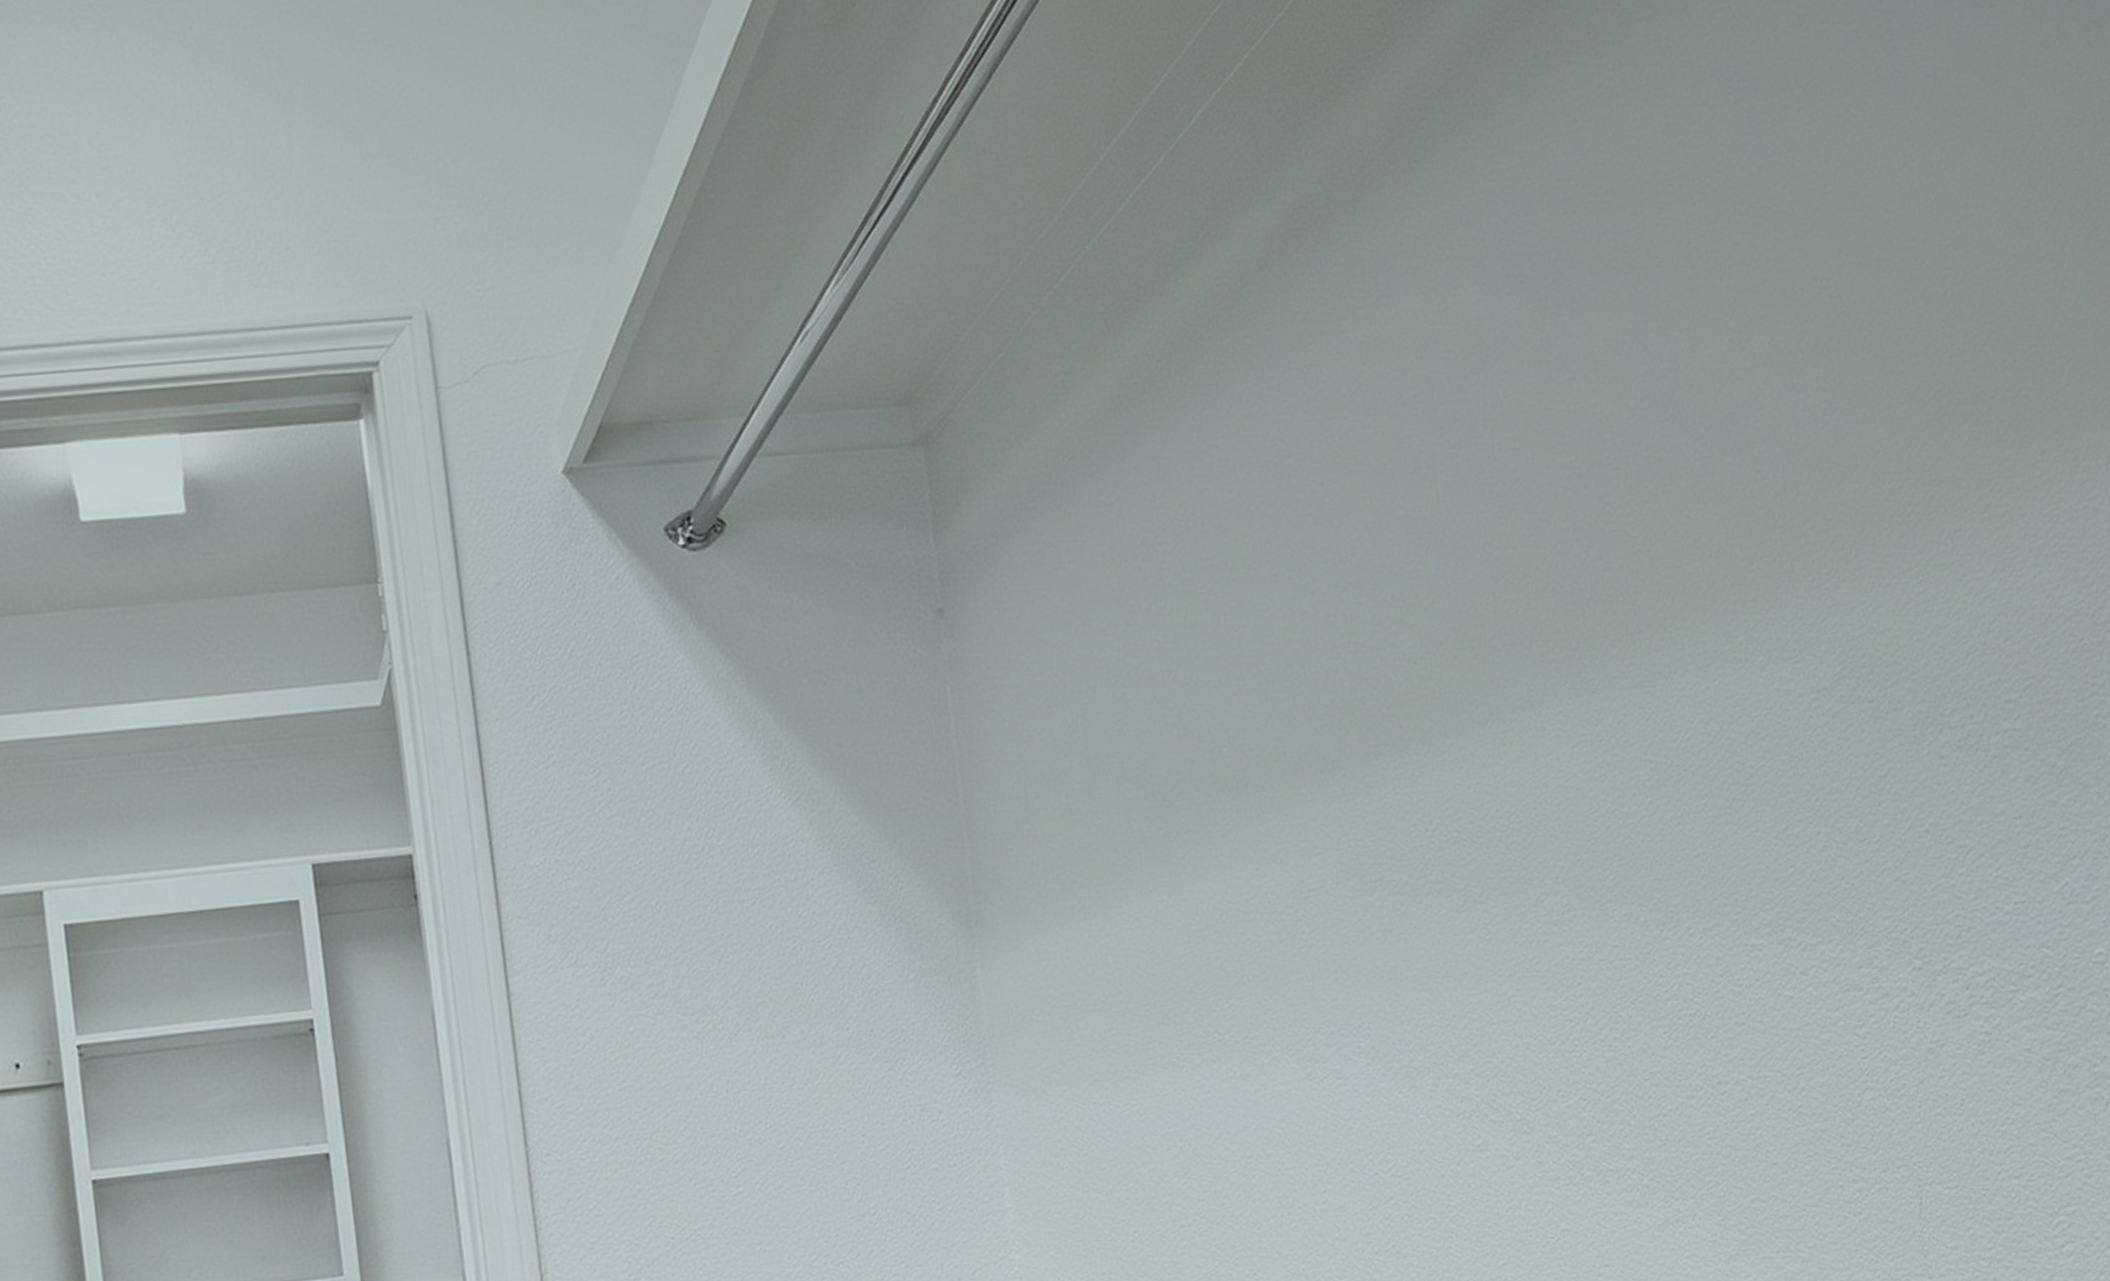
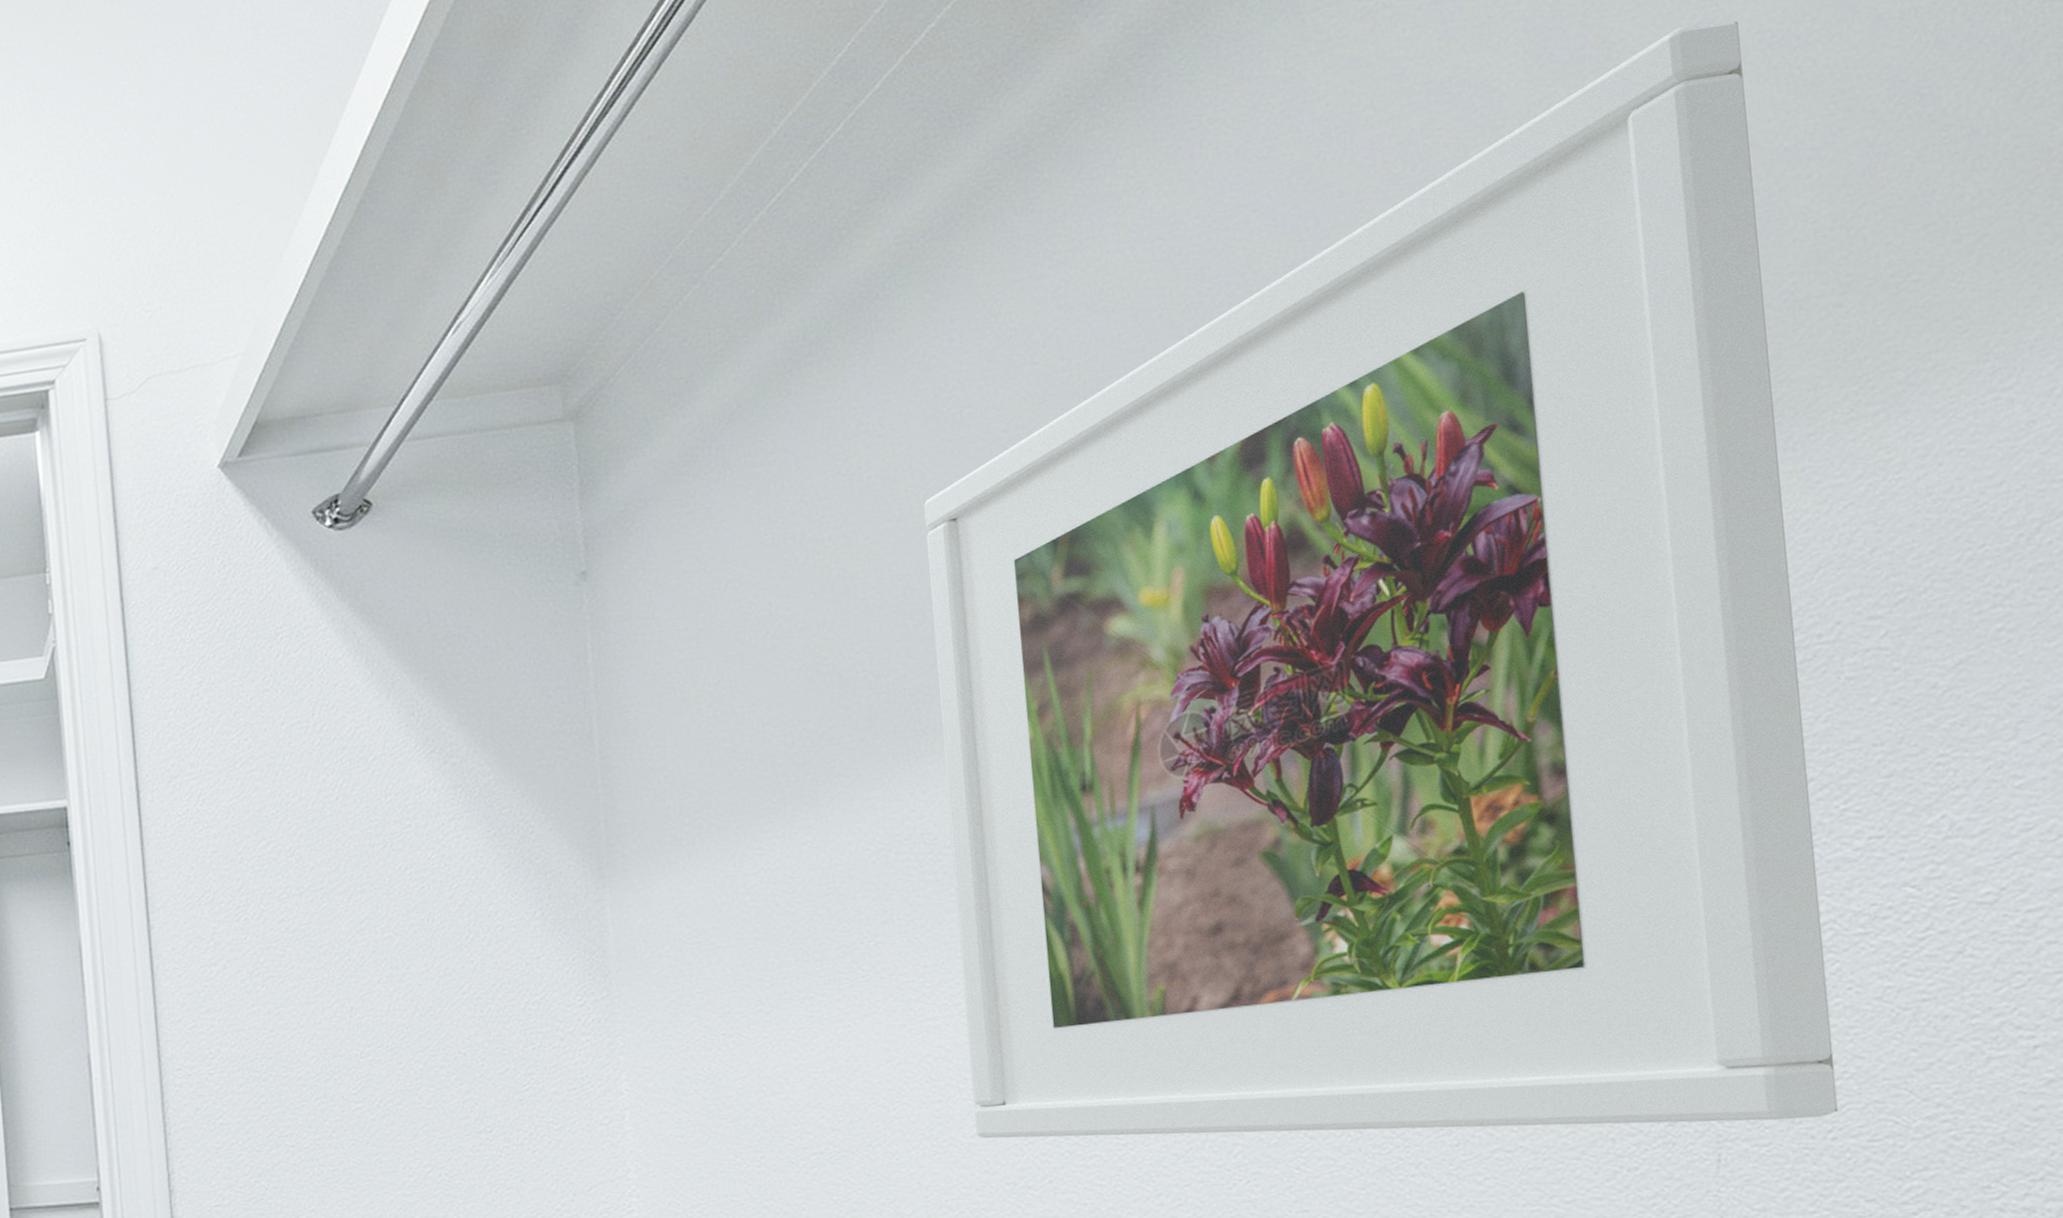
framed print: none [1253,142,2005,1205] -> present [924,19,1839,1139]

